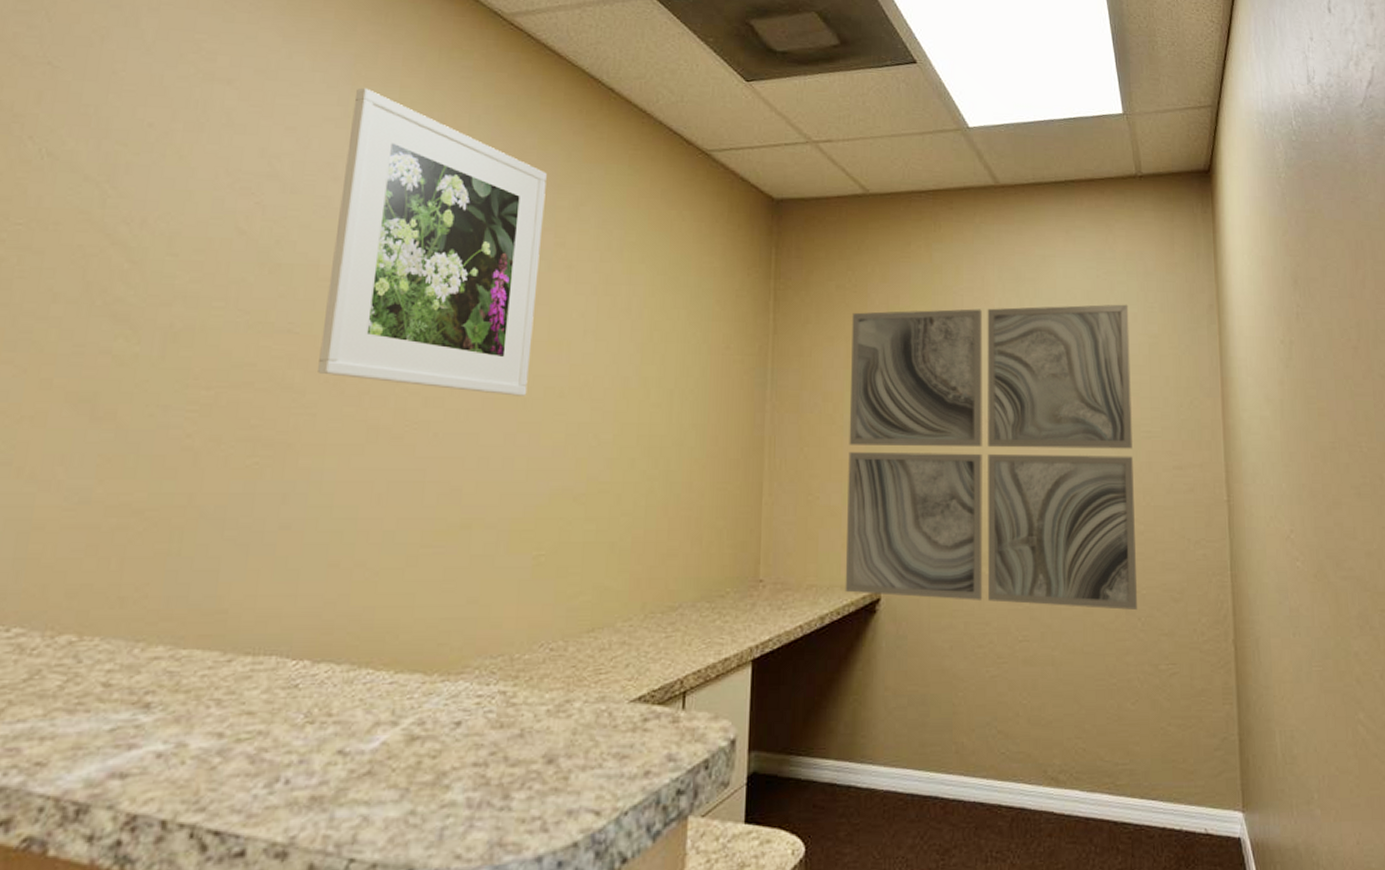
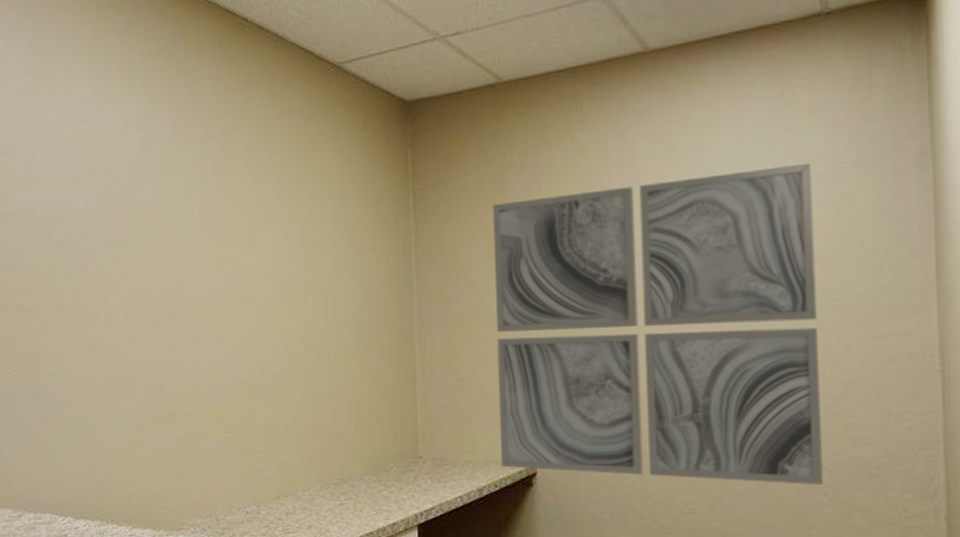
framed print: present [318,87,547,396] -> none [39,55,204,307]

